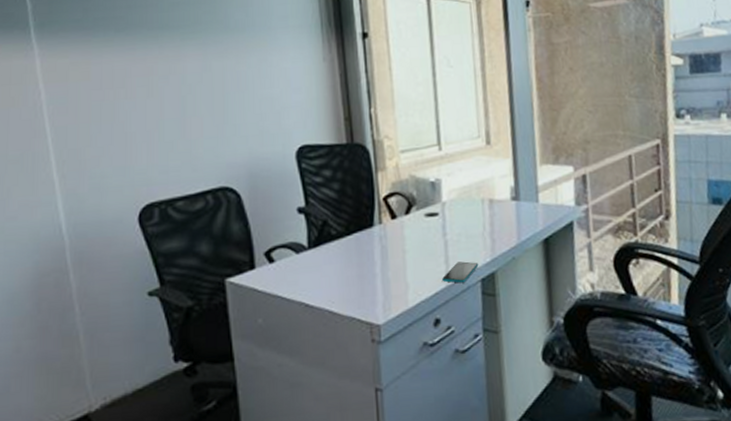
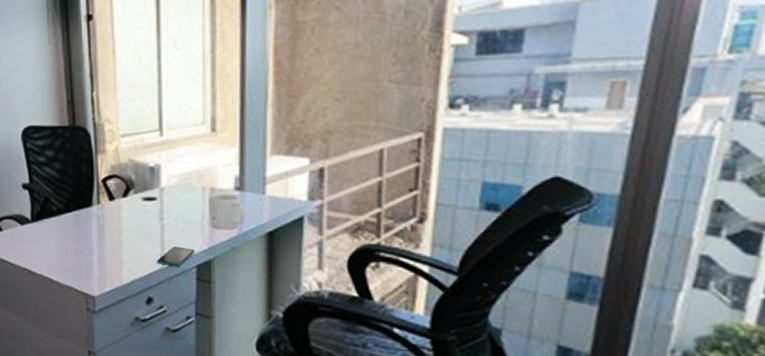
mug: none [488,204,523,241] -> present [208,193,245,230]

